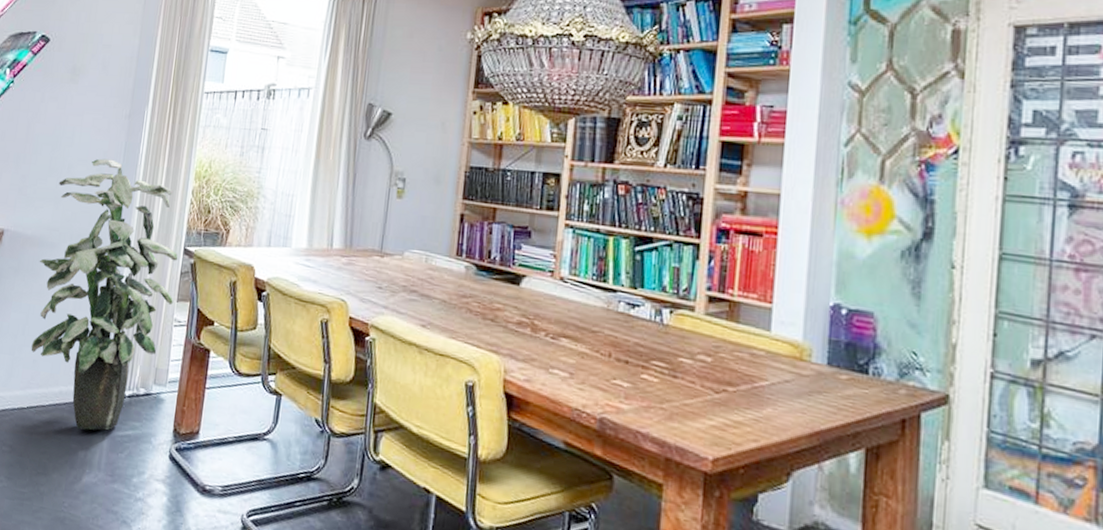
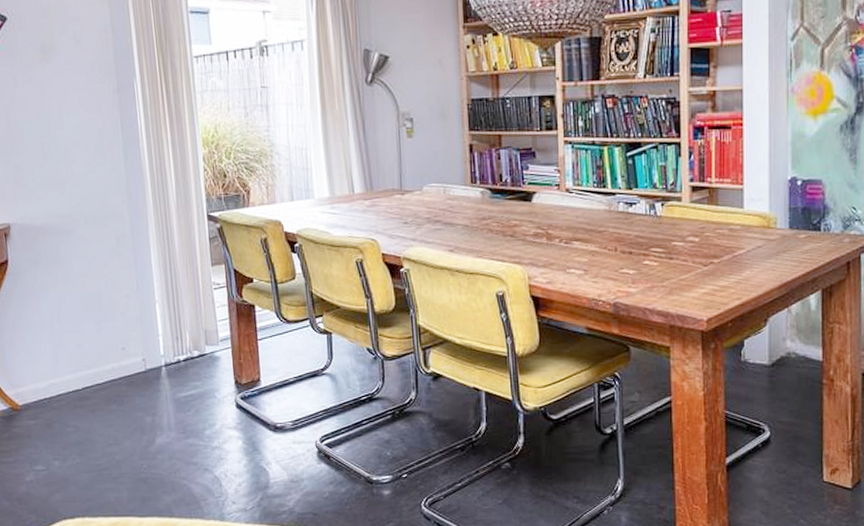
indoor plant: present [31,158,178,431] -> none [57,137,208,399]

